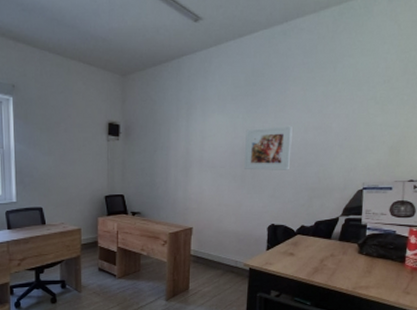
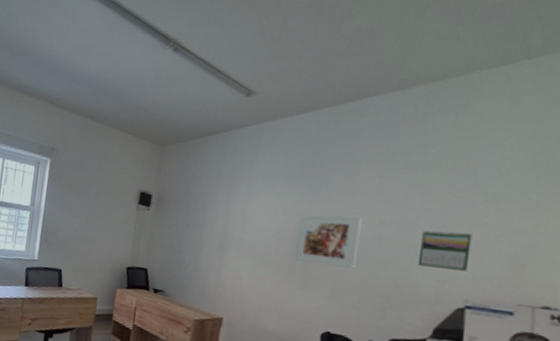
calendar: none [332,130,367,161] -> present [417,230,473,271]

